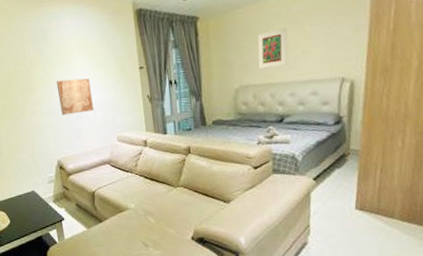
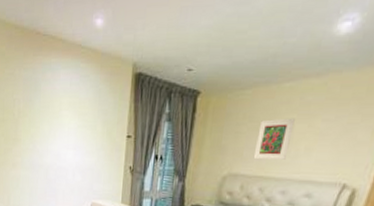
wall art: present [56,78,95,116] -> none [40,135,74,173]

